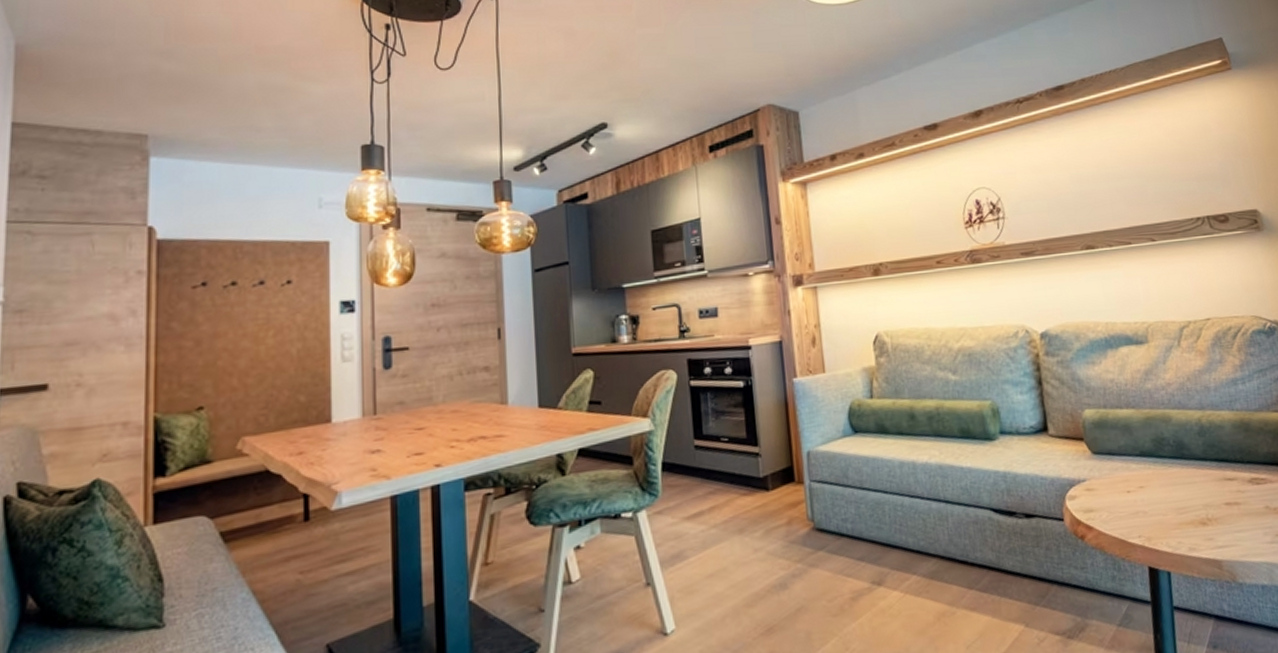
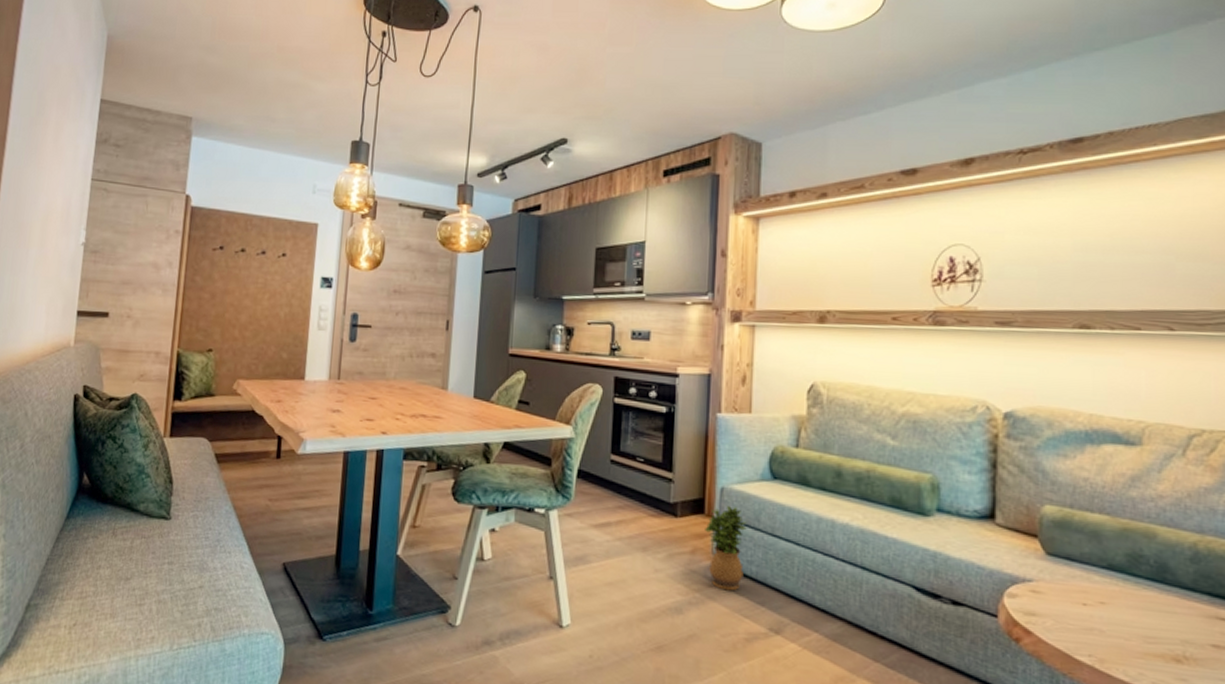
potted plant: none [797,468,841,555] -> present [705,506,747,591]

